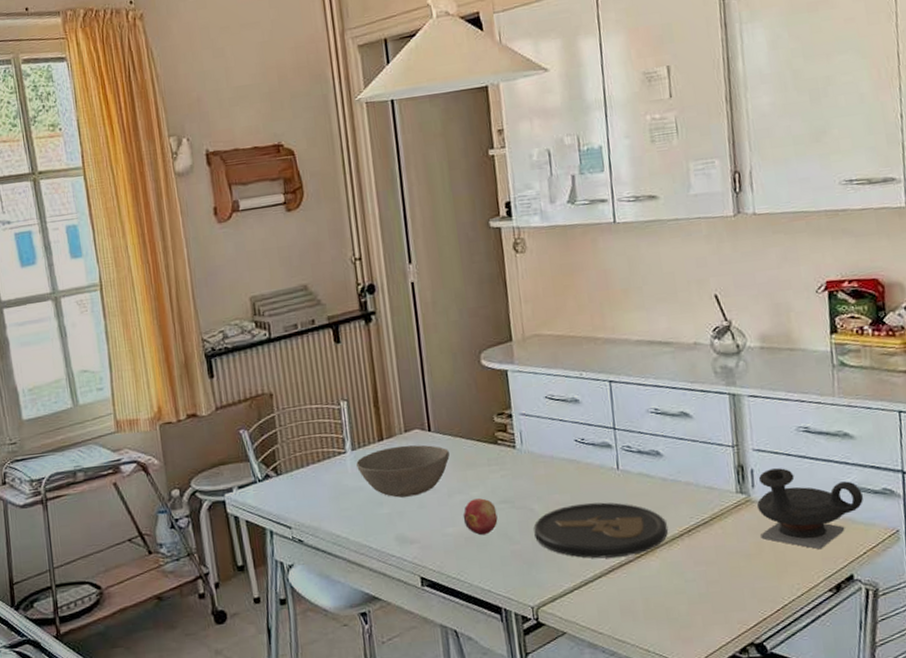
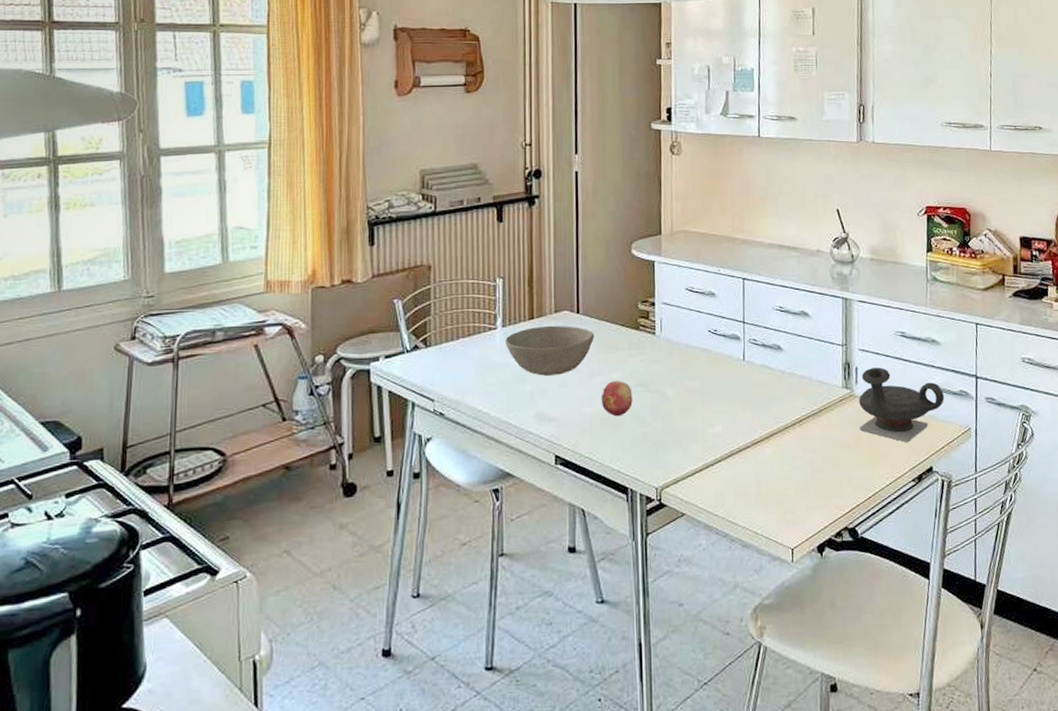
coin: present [533,502,669,559] -> none [665,390,783,444]

